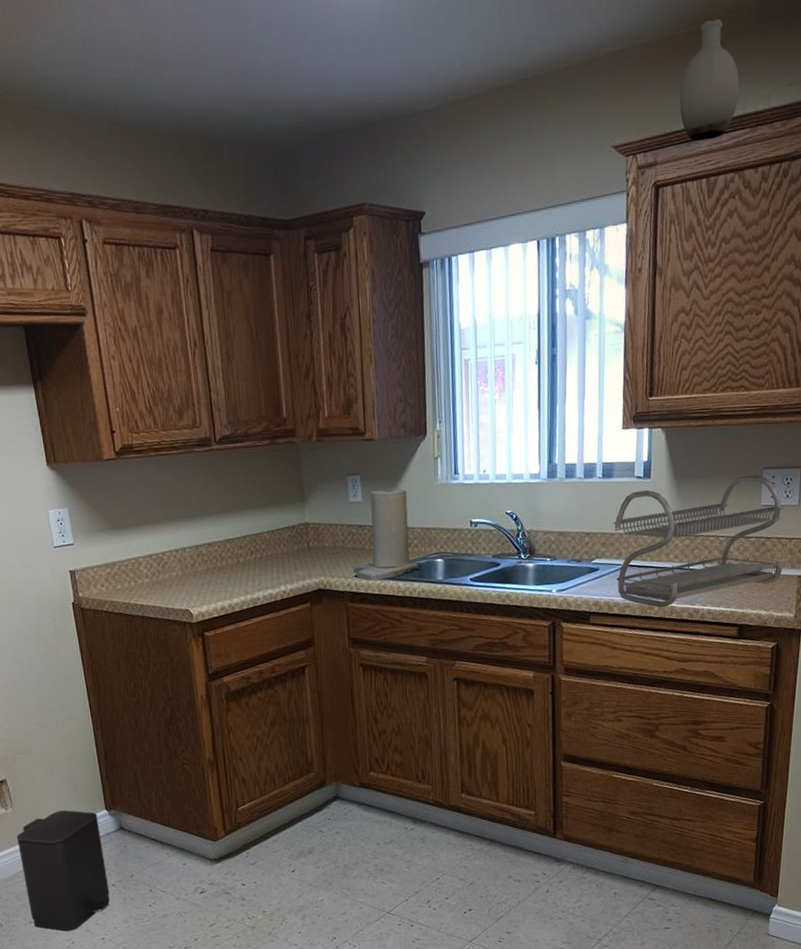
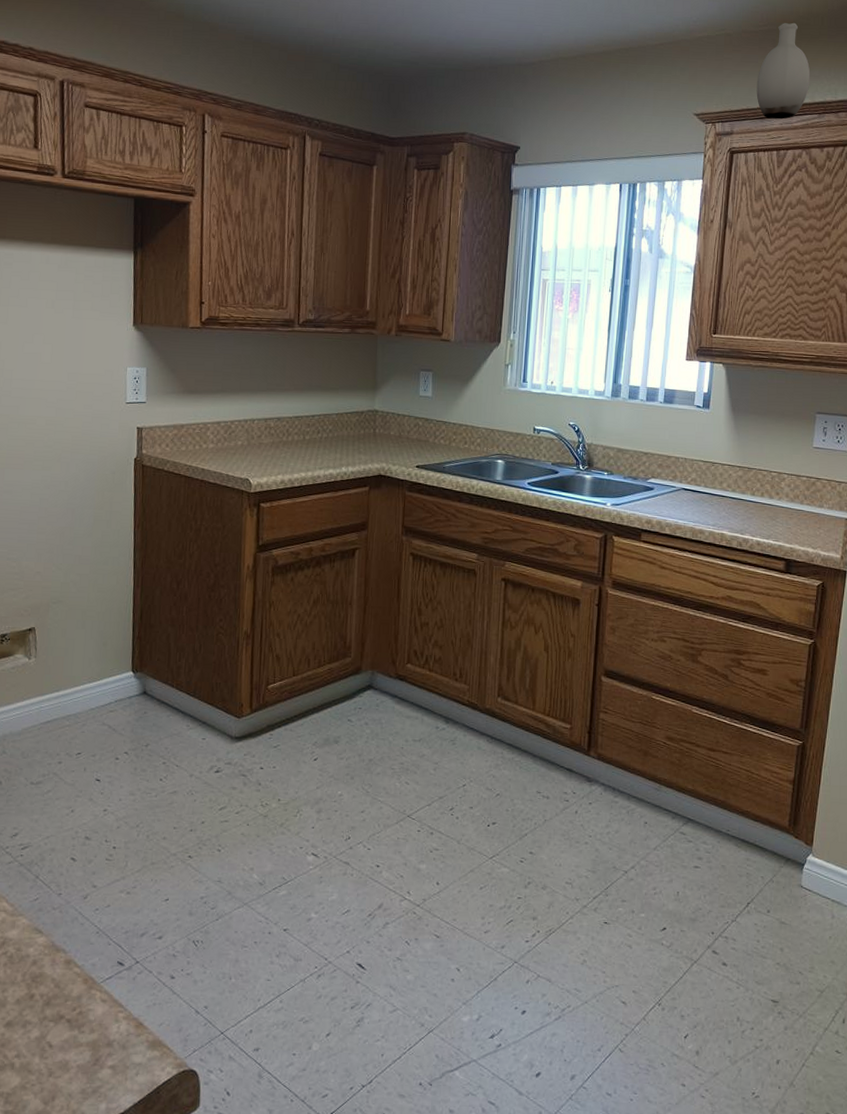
pedal bin: present [16,810,110,931] -> none [33,667,122,798]
paper towel: present [353,488,421,581] -> none [415,387,482,474]
dish rack: present [613,475,785,608] -> none [670,417,835,534]

